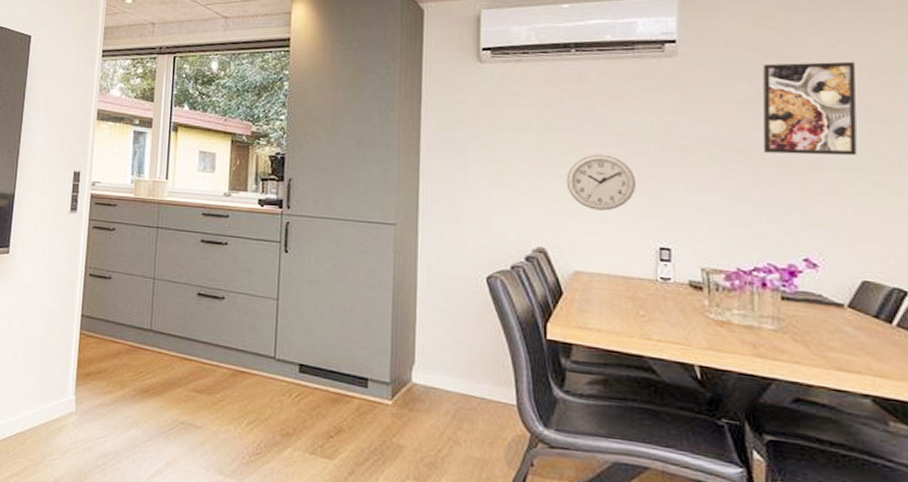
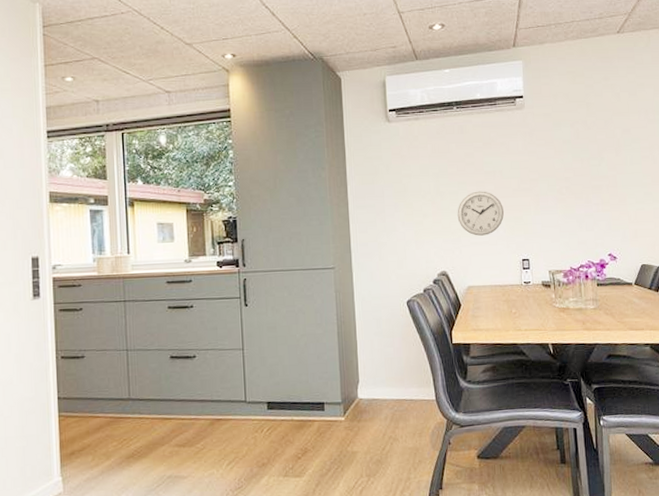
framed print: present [762,61,857,156] -> none [578,106,635,178]

